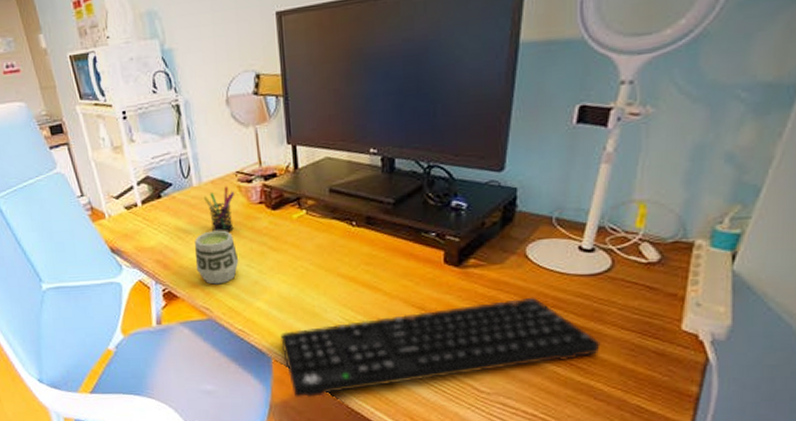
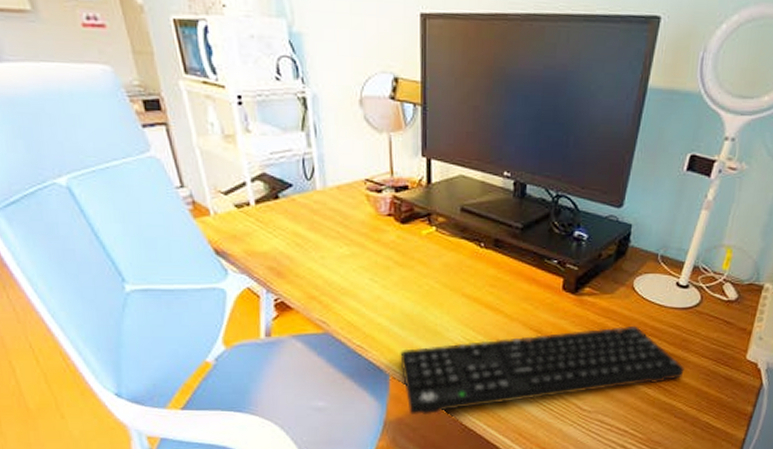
cup: present [195,230,239,285] -> none [314,240,362,297]
pen holder: present [204,185,234,233] -> none [328,193,361,243]

